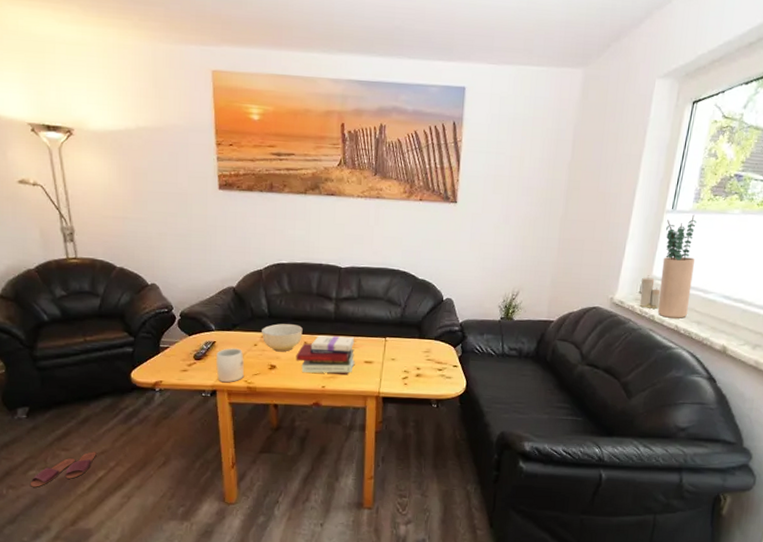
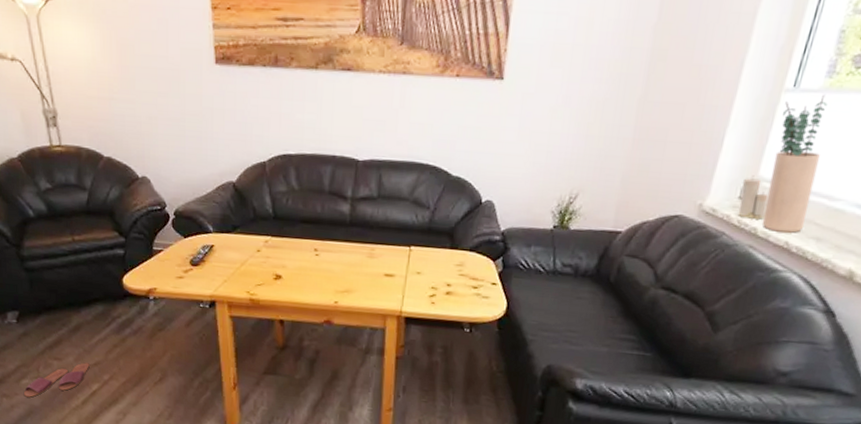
mug: present [216,348,245,383] -> none [215,253,247,293]
bowl: present [262,323,303,352] -> none [265,226,313,260]
books: present [296,335,355,375] -> none [304,242,374,289]

